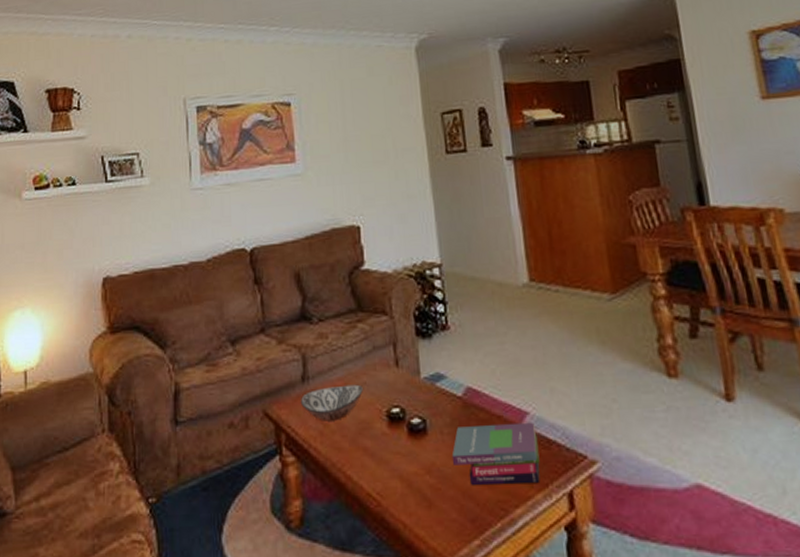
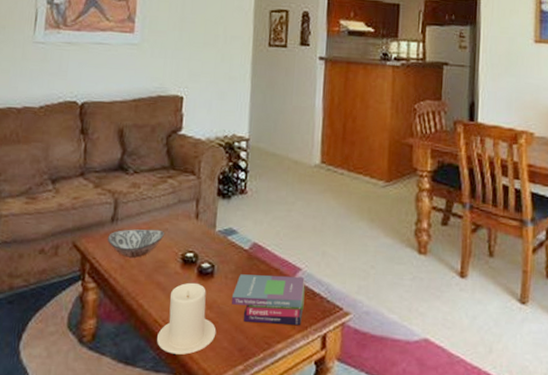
candle: none [373,443,441,533] -> present [156,282,217,355]

